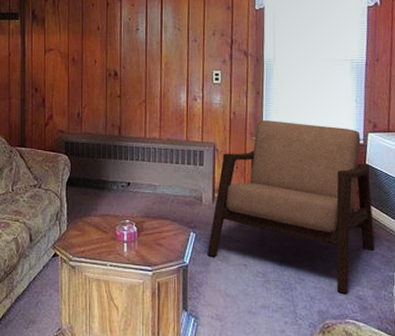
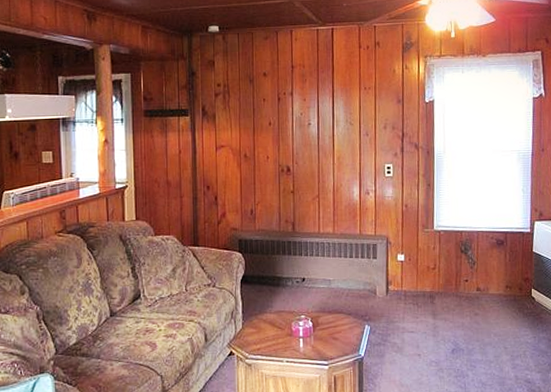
armchair: present [207,119,375,294] -> none [382,211,542,378]

